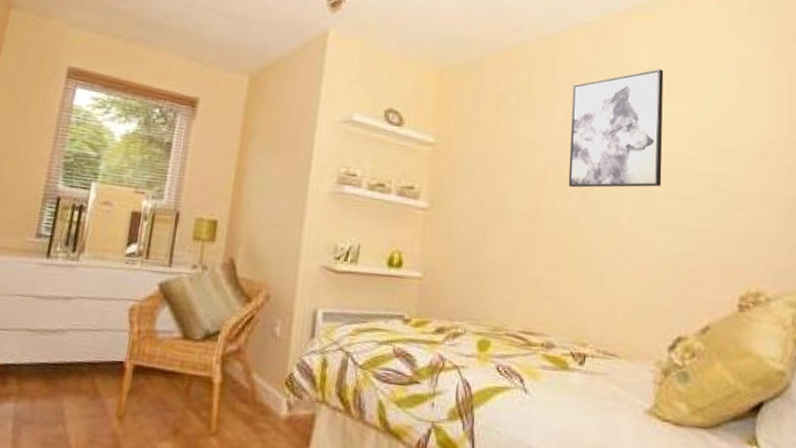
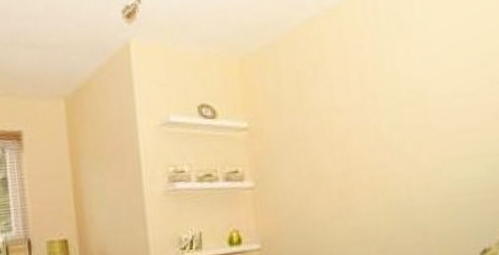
wall art: present [568,69,664,188] -> none [361,19,451,142]

